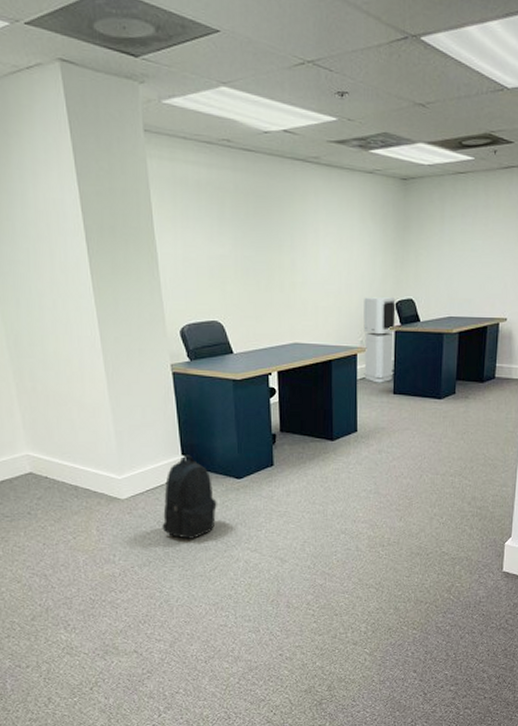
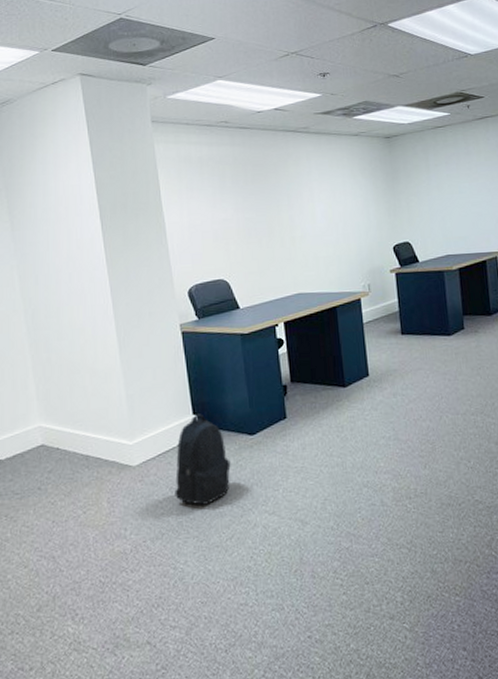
air purifier: present [363,297,396,383] -> none [362,242,400,325]

